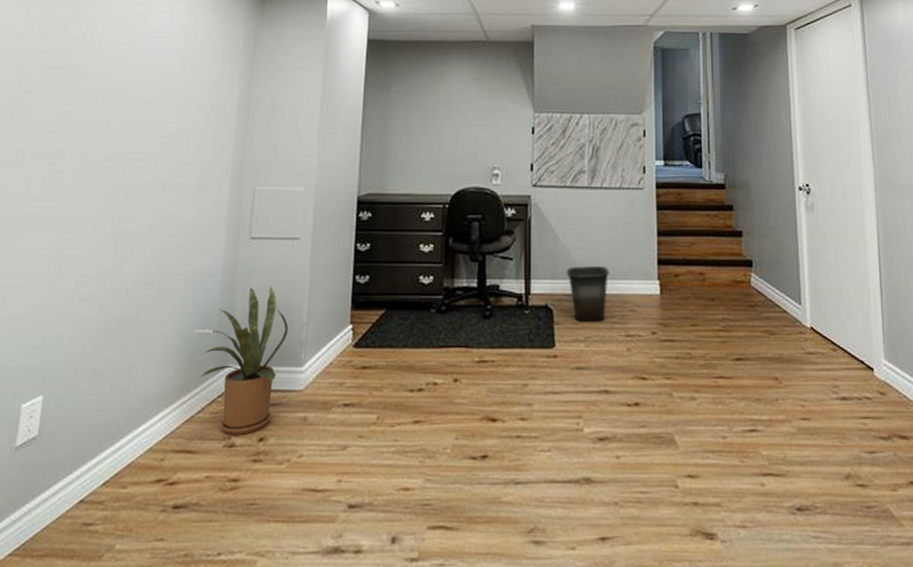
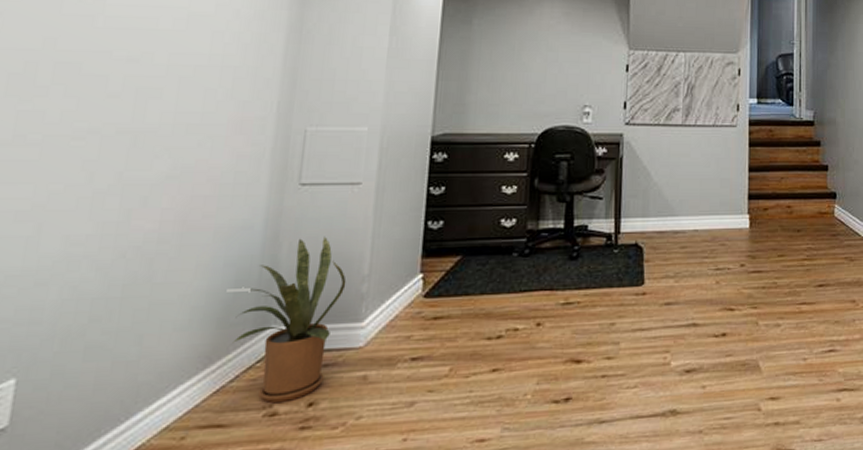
waste bin: present [566,265,610,322] -> none [657,202,702,258]

